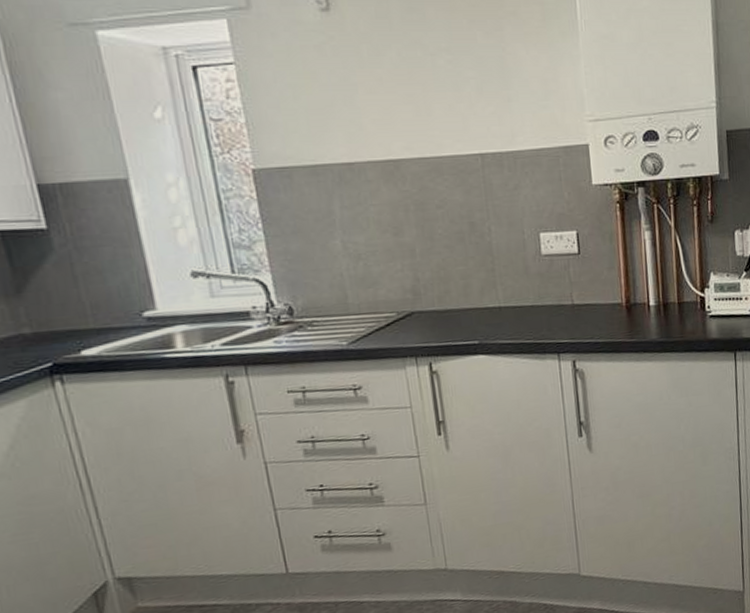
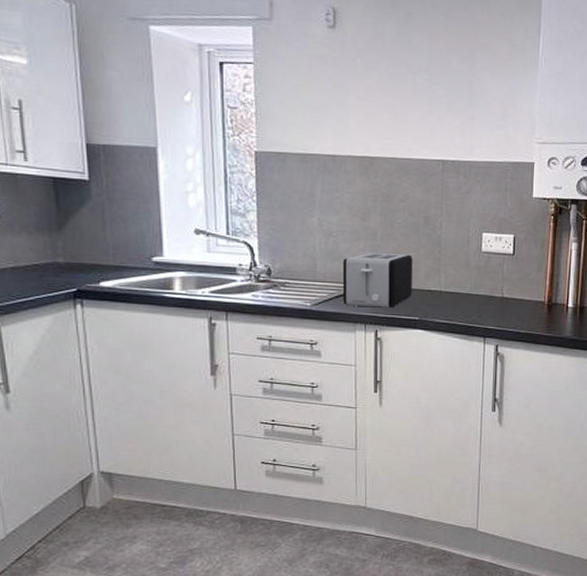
toaster: none [378,269,467,339] -> present [342,253,413,308]

